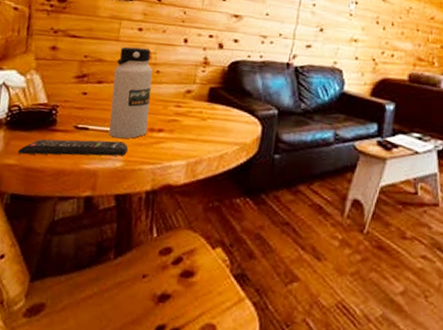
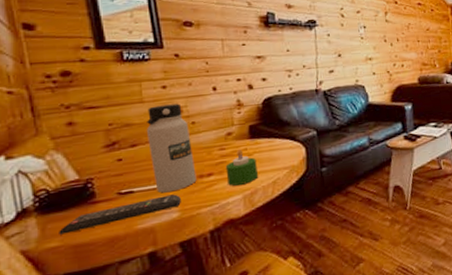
candle: none [175,110,209,151] -> present [225,148,259,186]

